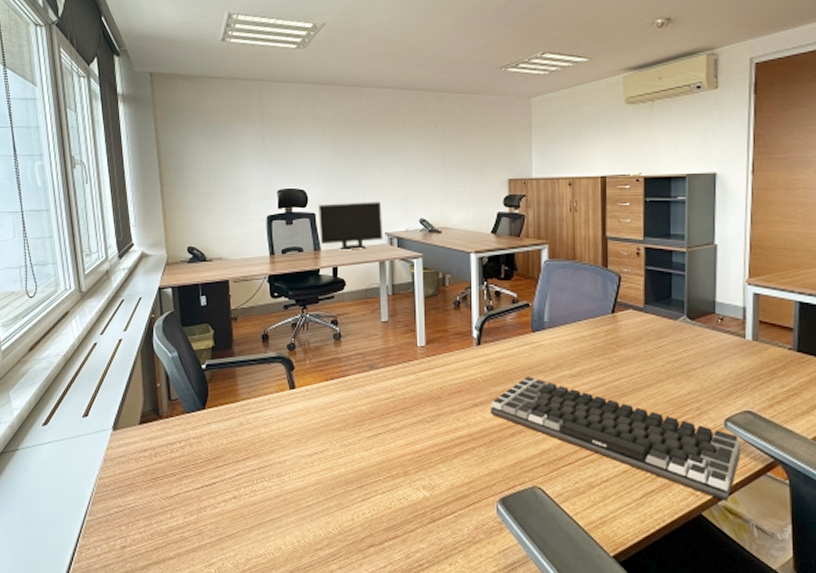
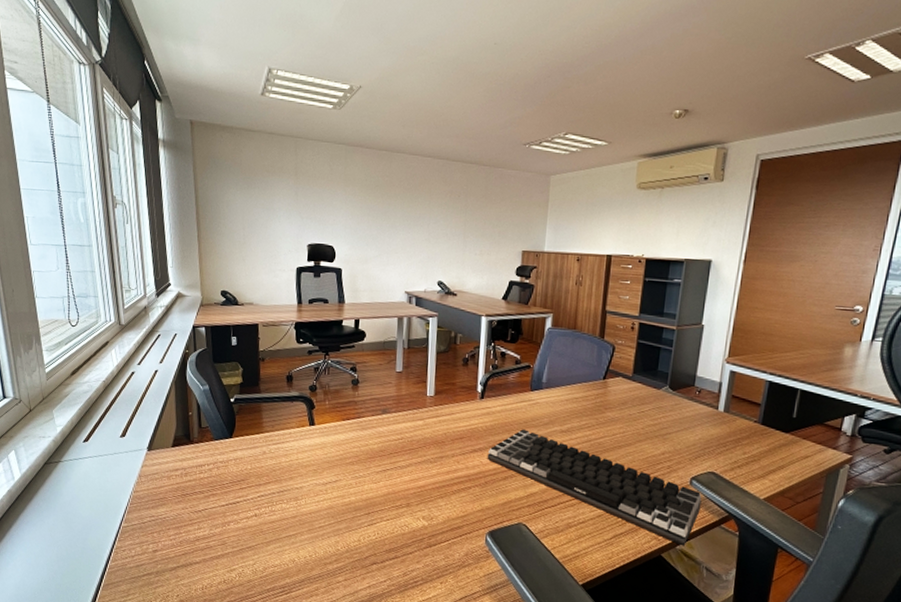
computer monitor: present [319,201,383,251] -> none [344,260,404,305]

